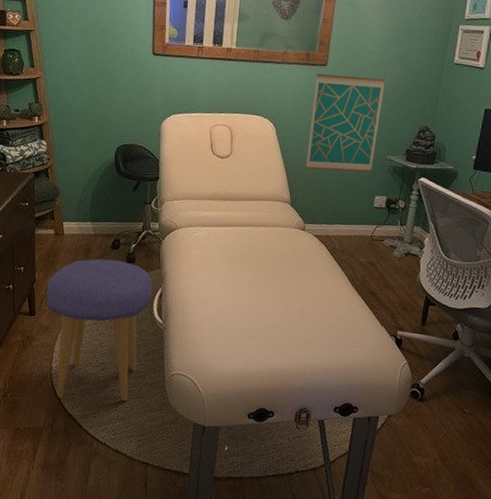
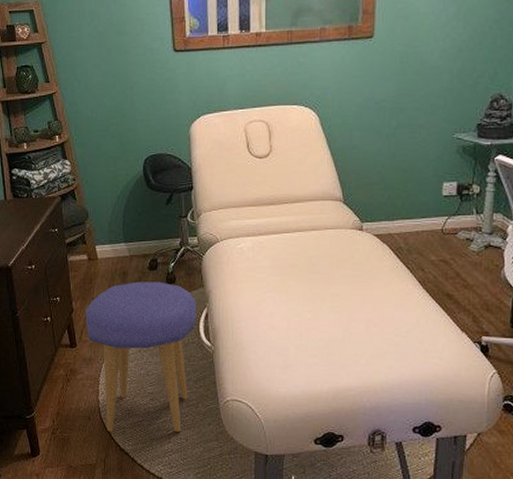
wall art: present [306,73,385,173] -> none [358,44,445,160]

